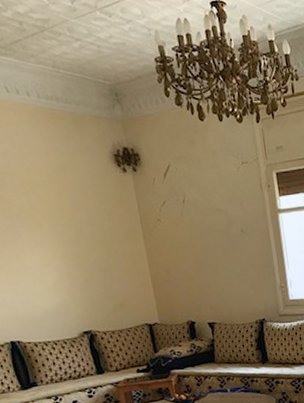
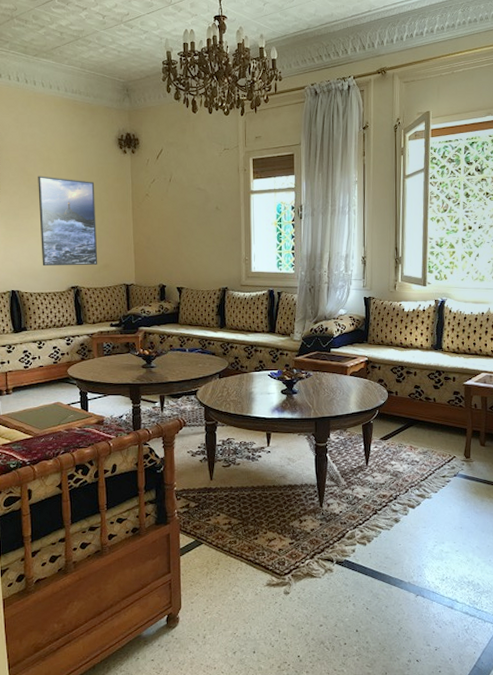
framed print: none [20,203,112,311] -> present [38,176,98,267]

